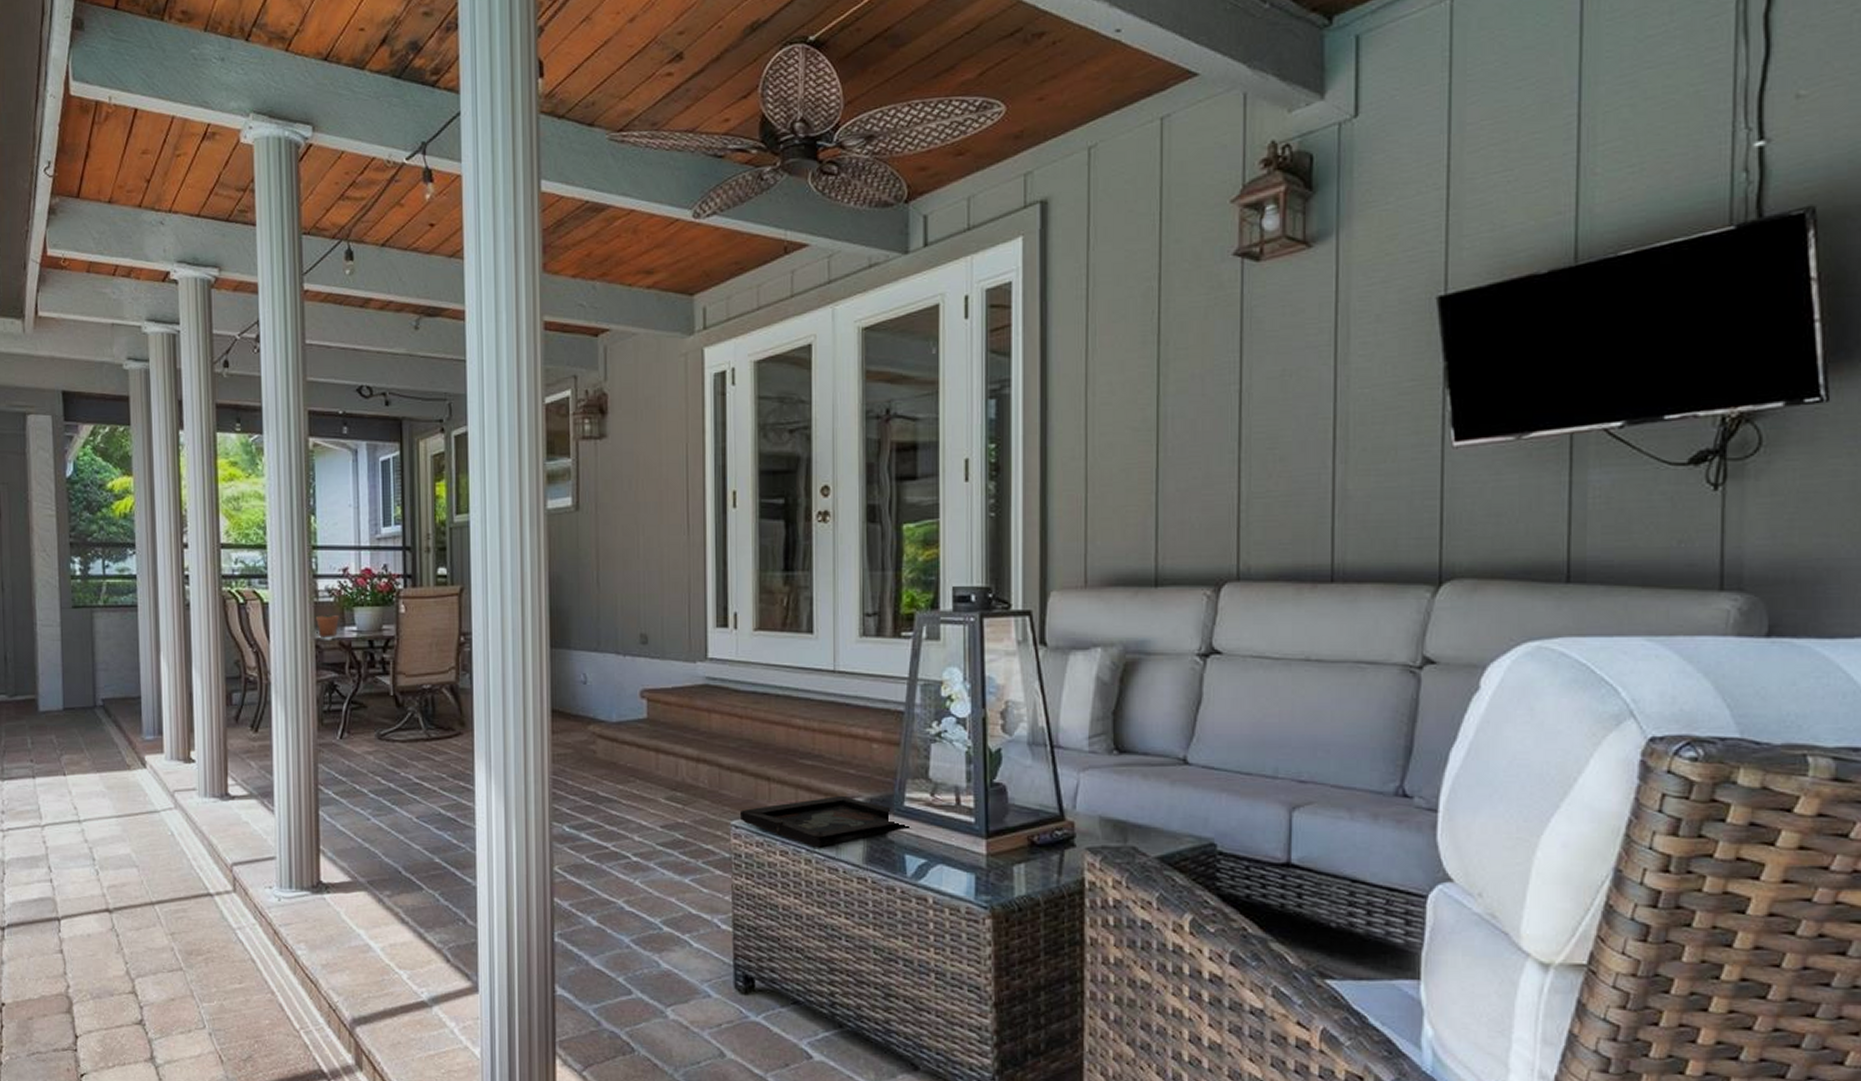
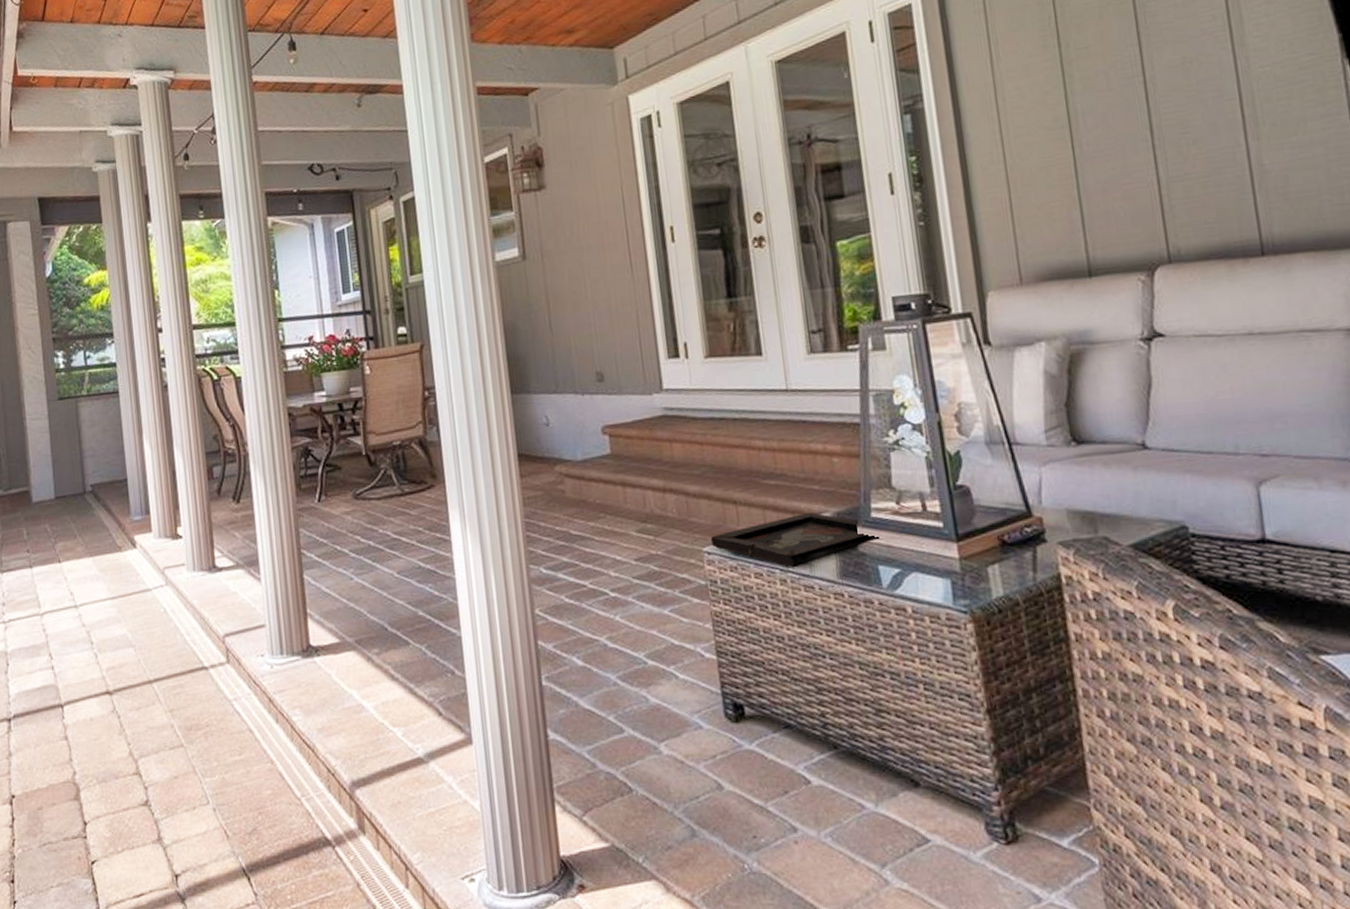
planter: present [316,614,340,637] -> none [287,382,309,405]

